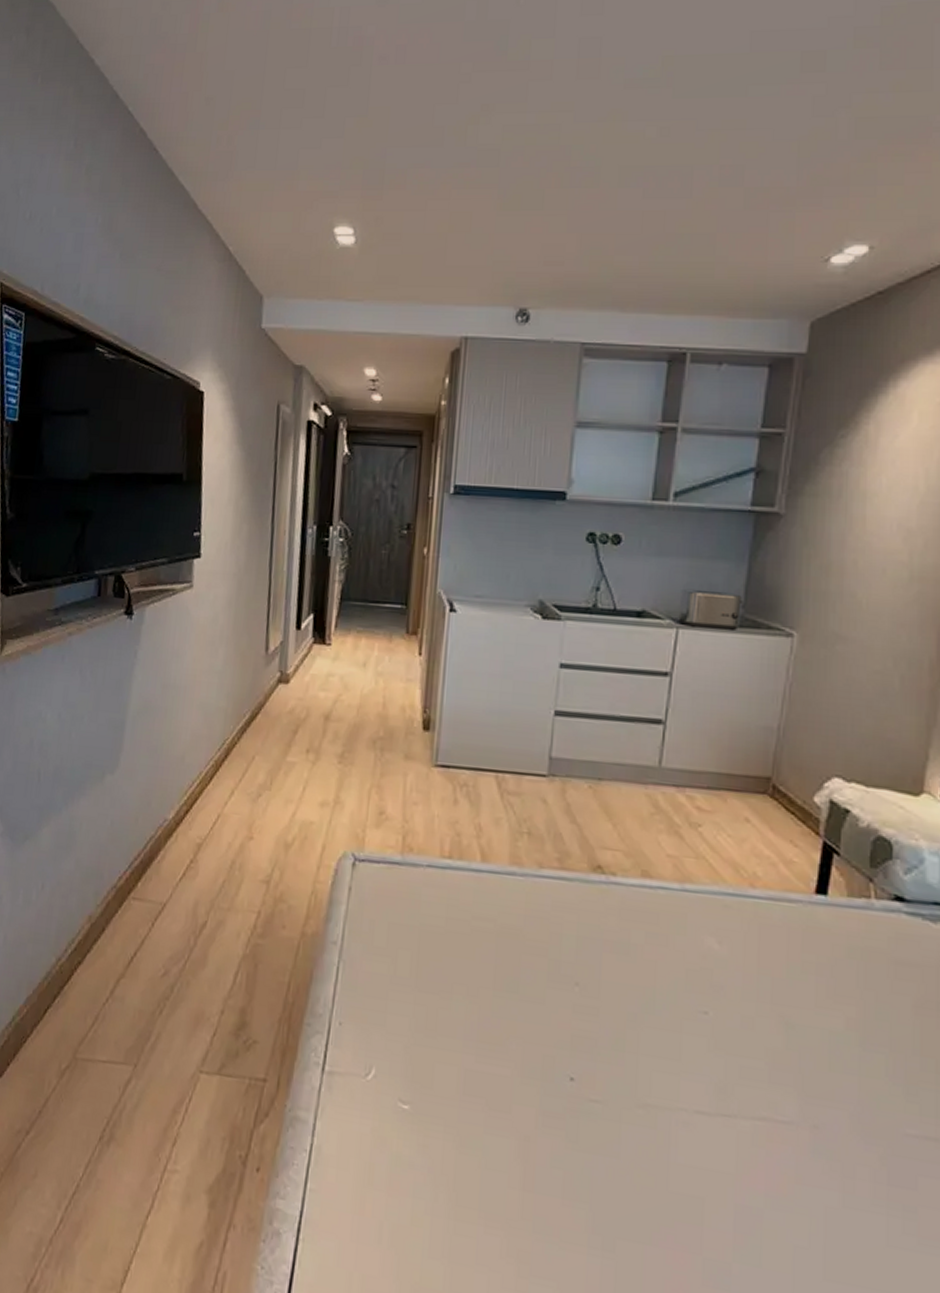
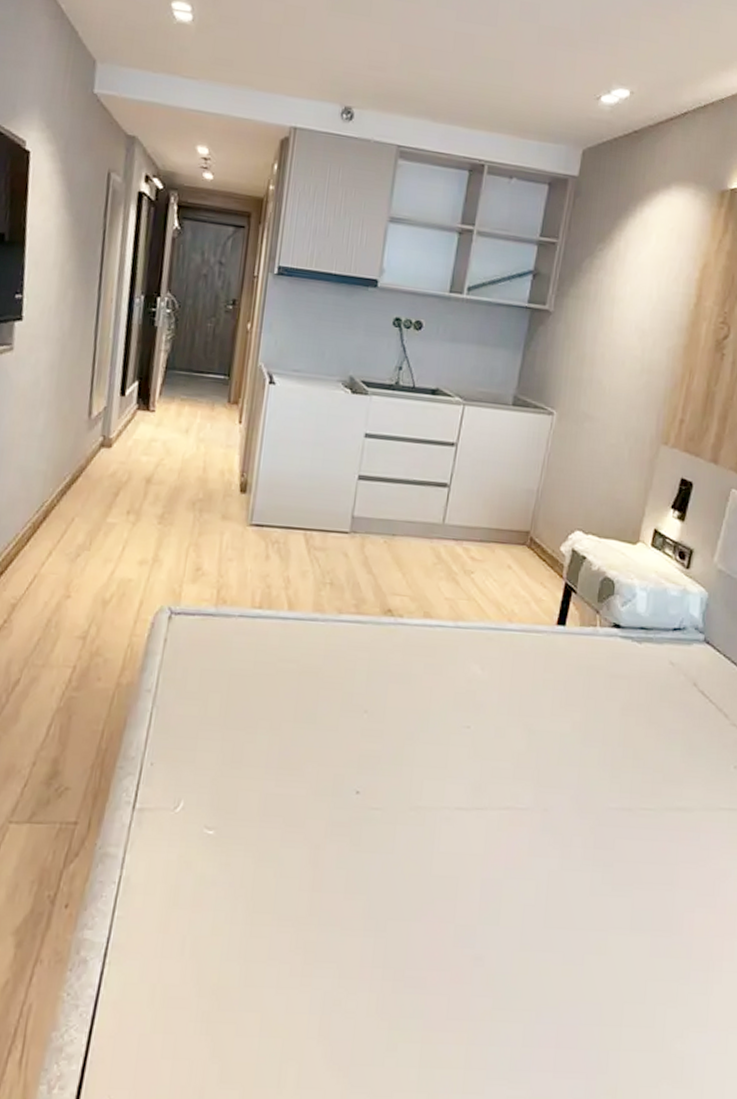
toaster: present [678,588,743,632] -> none [465,371,517,409]

